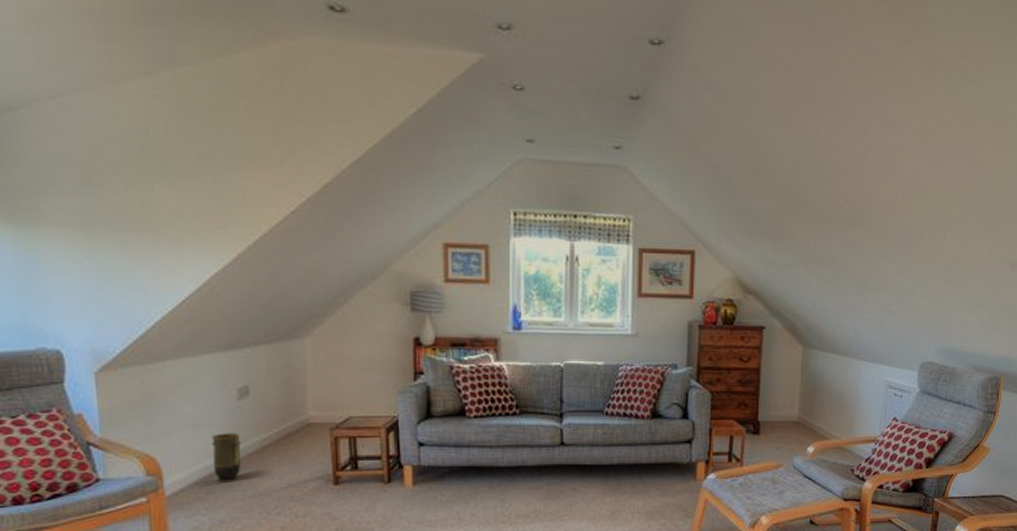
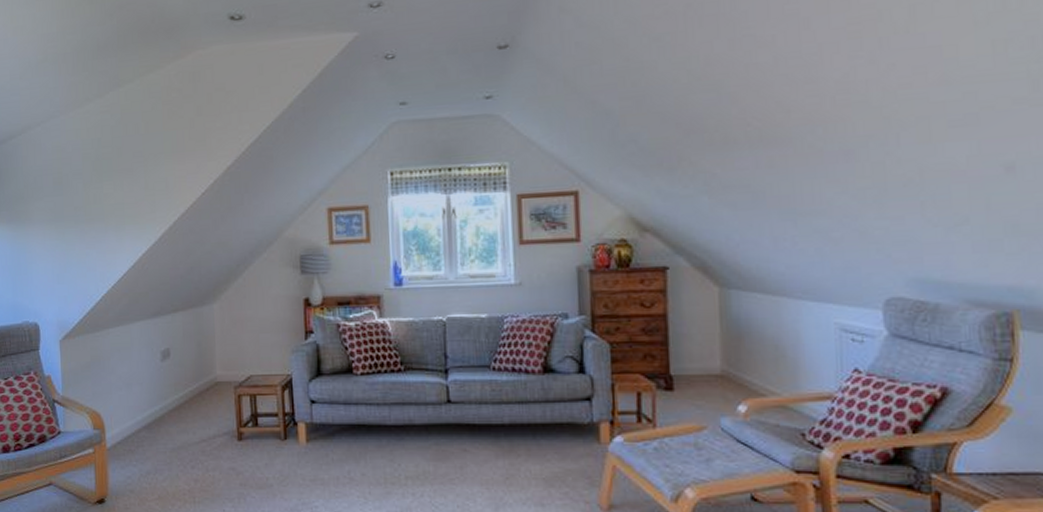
vase: present [212,433,242,483] -> none [142,391,164,437]

